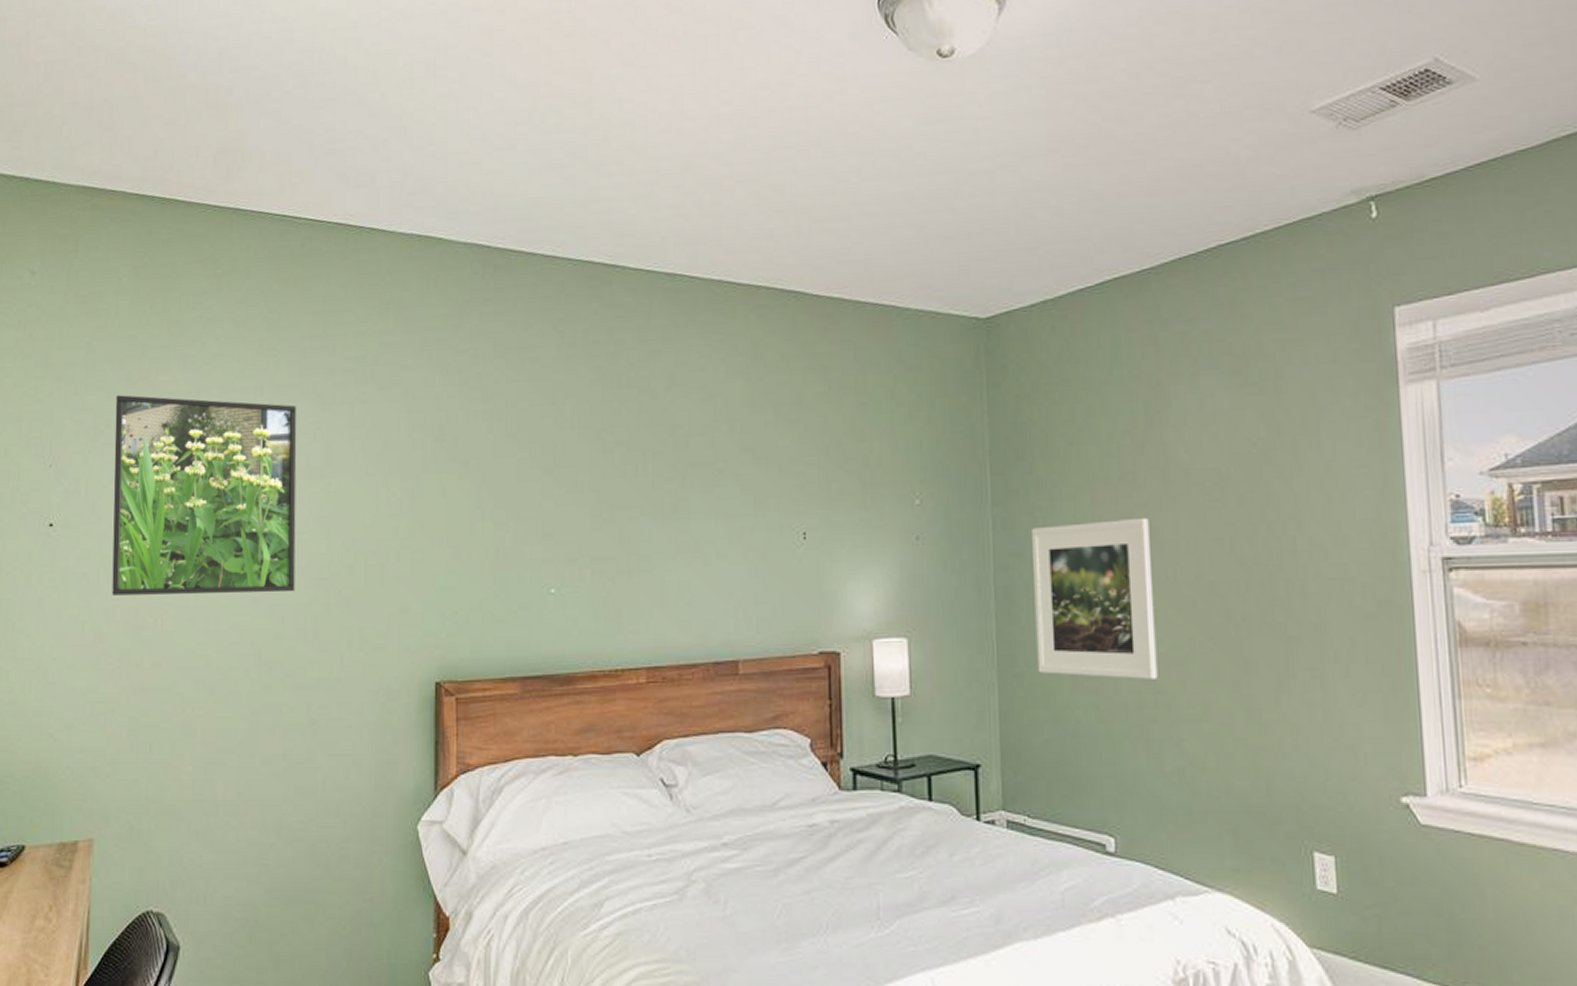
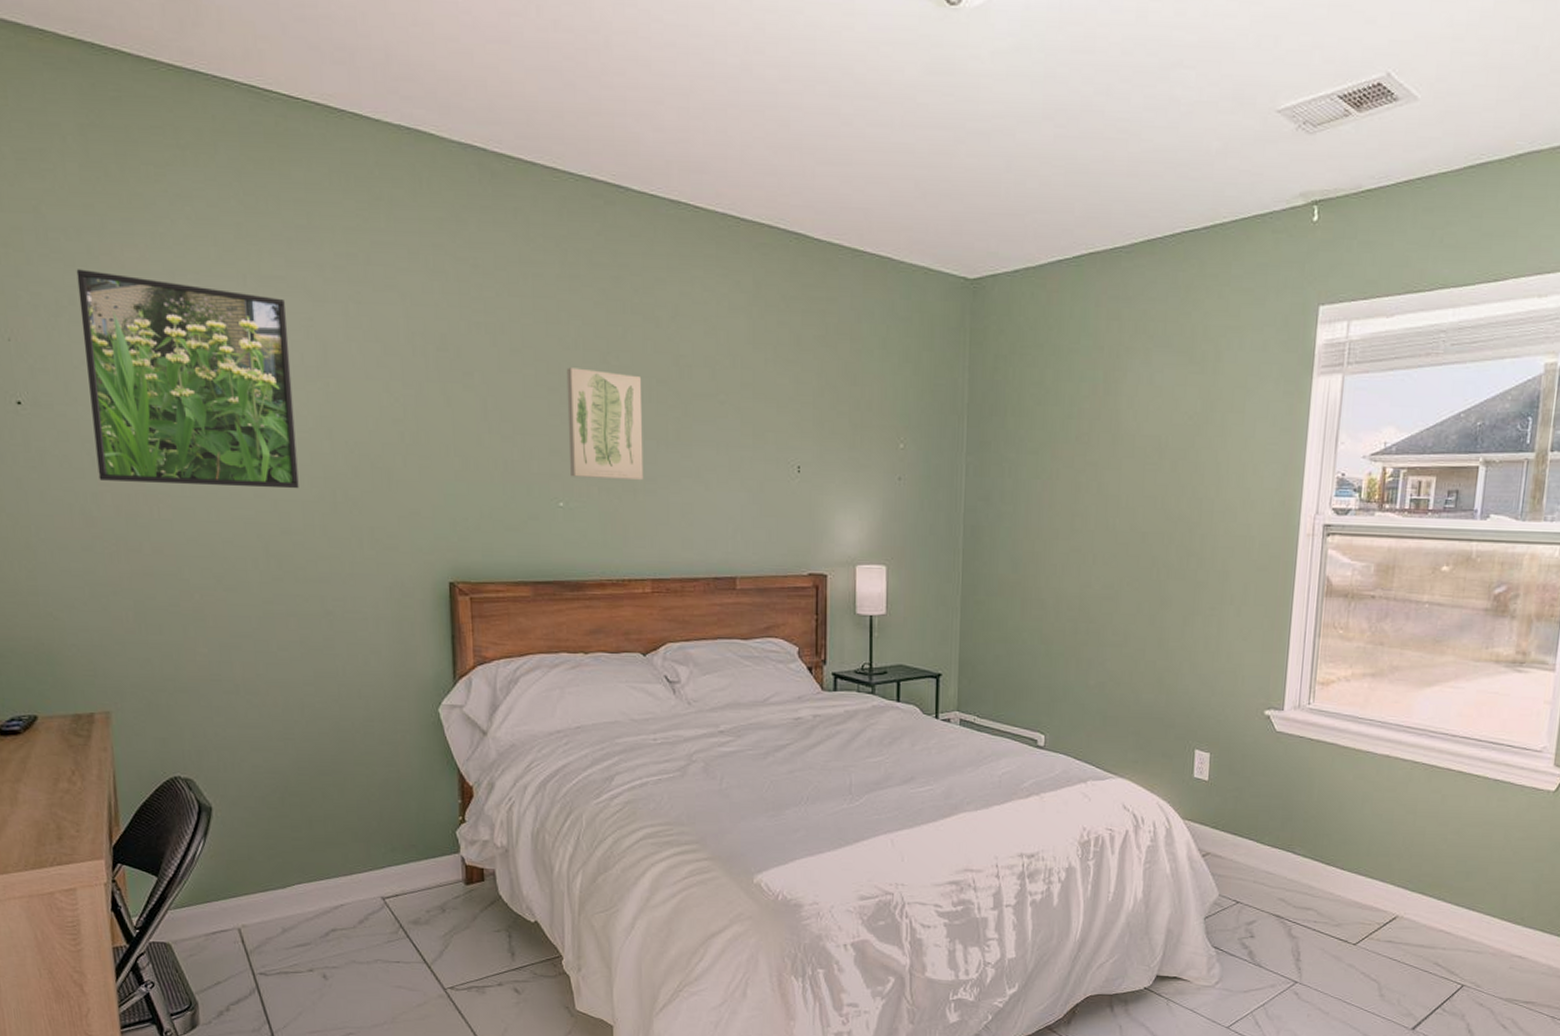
wall art: none [561,447,638,561] -> present [566,367,644,481]
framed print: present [1032,517,1158,679] -> none [994,474,1097,611]

